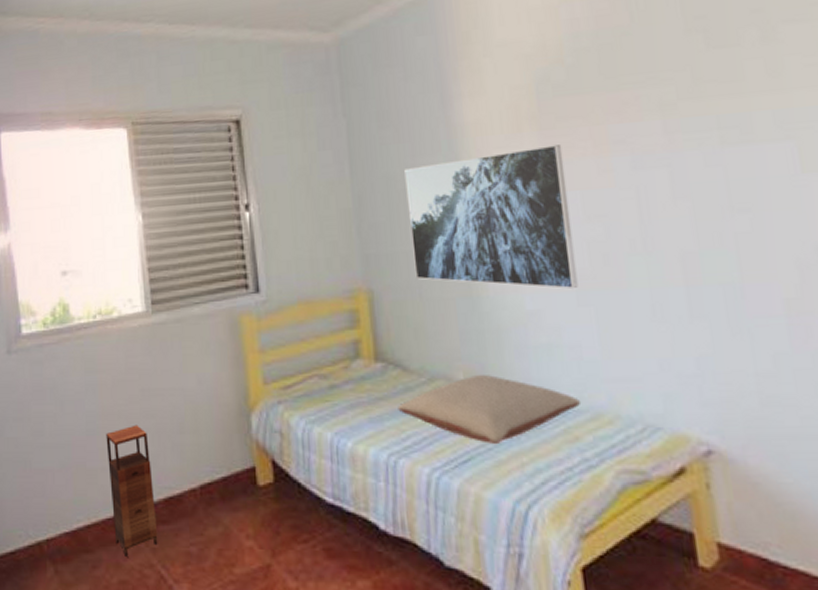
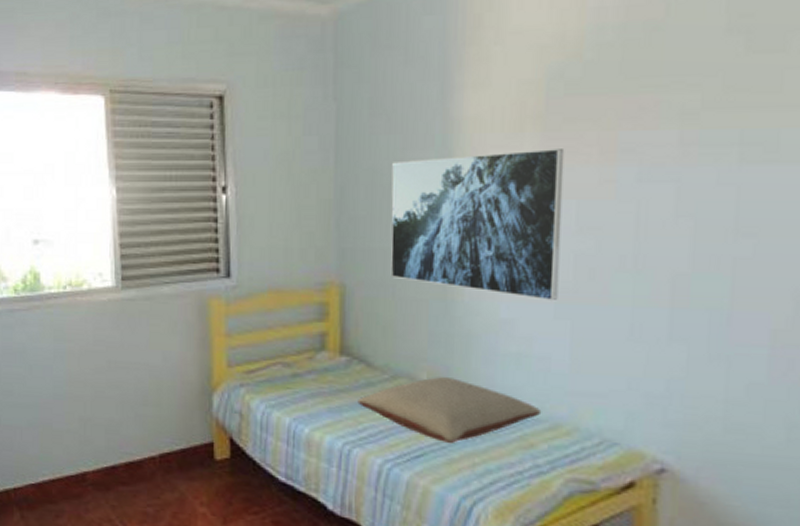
storage cabinet: present [106,424,158,557] -> none [72,393,117,510]

